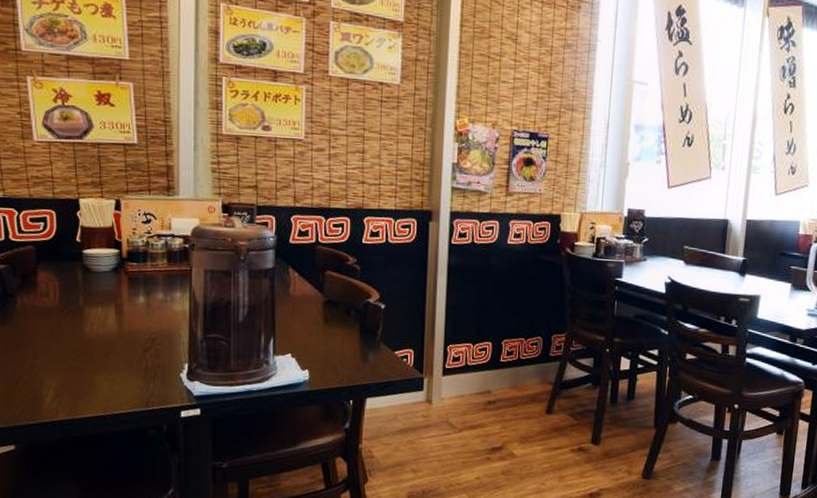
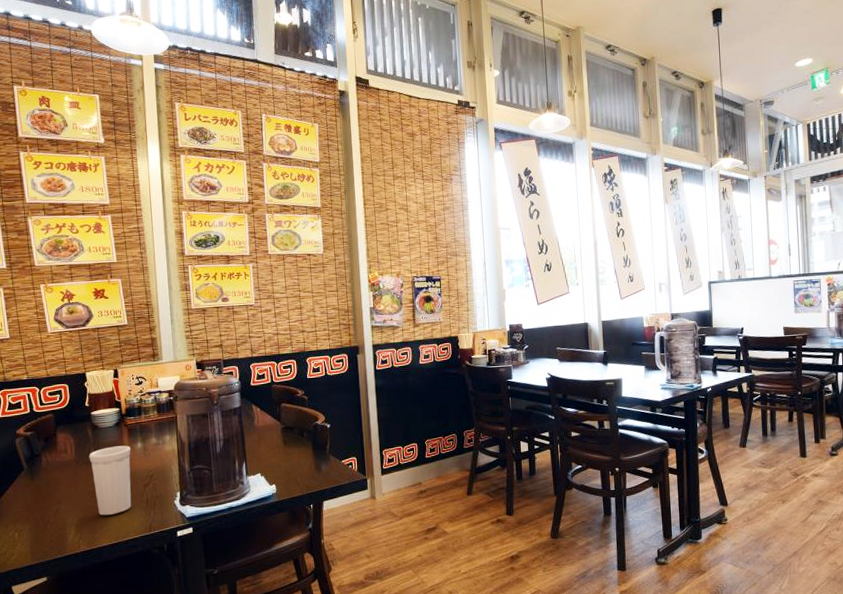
cup: none [76,296,130,381] -> present [89,445,132,516]

